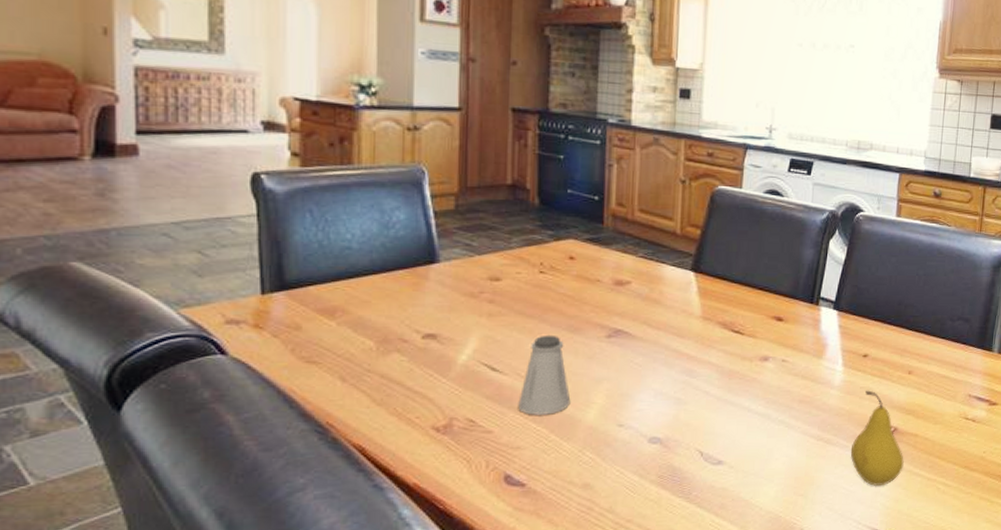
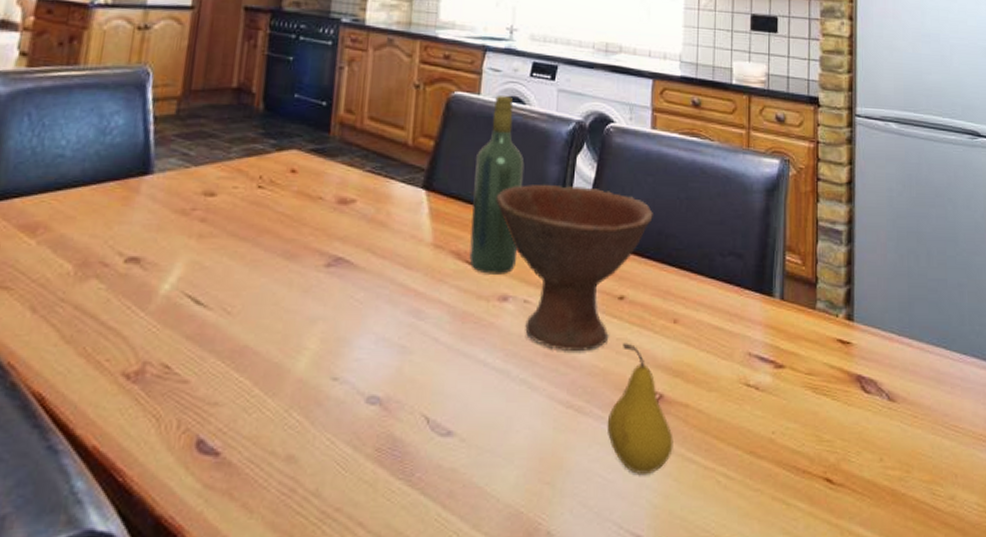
saltshaker: present [518,334,571,415] -> none [220,261,280,362]
wine bottle: none [734,189,783,340] -> present [469,96,525,275]
bowl: none [757,265,895,399] -> present [496,184,653,352]

